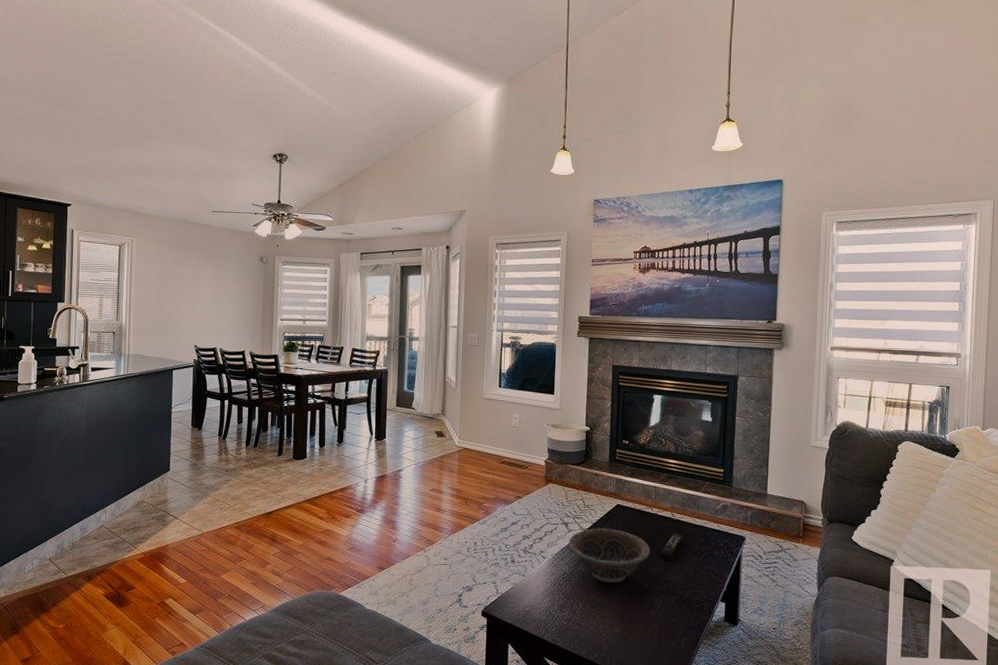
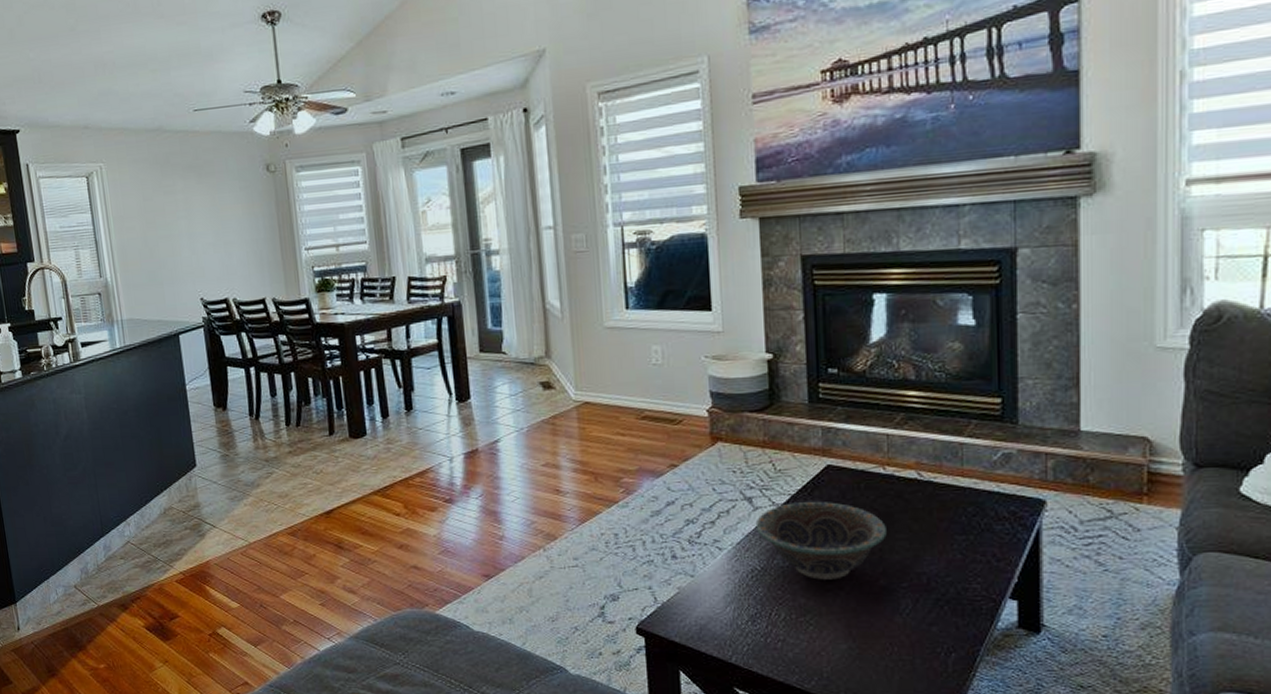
remote control: present [659,533,683,559] -> none [902,501,940,540]

